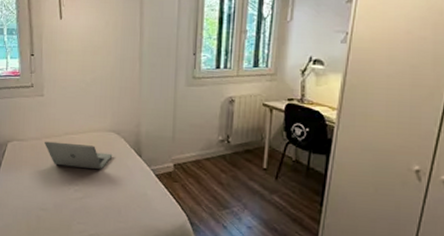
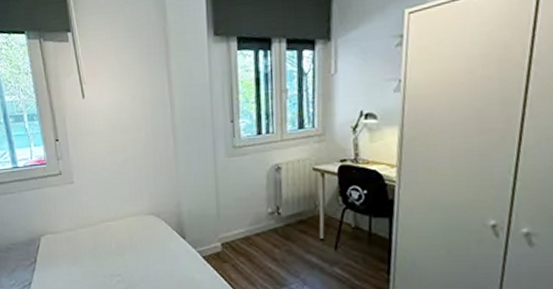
laptop: present [45,141,113,170] -> none [80,231,154,258]

